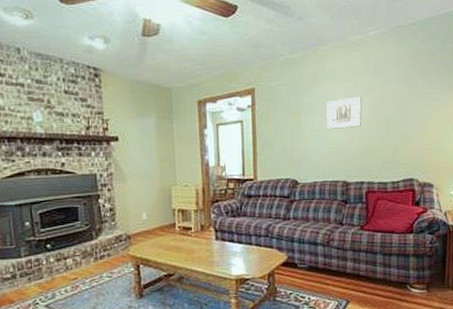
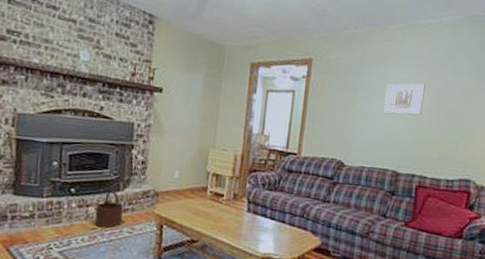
wooden bucket: none [73,240,101,277] -> present [95,190,123,229]

